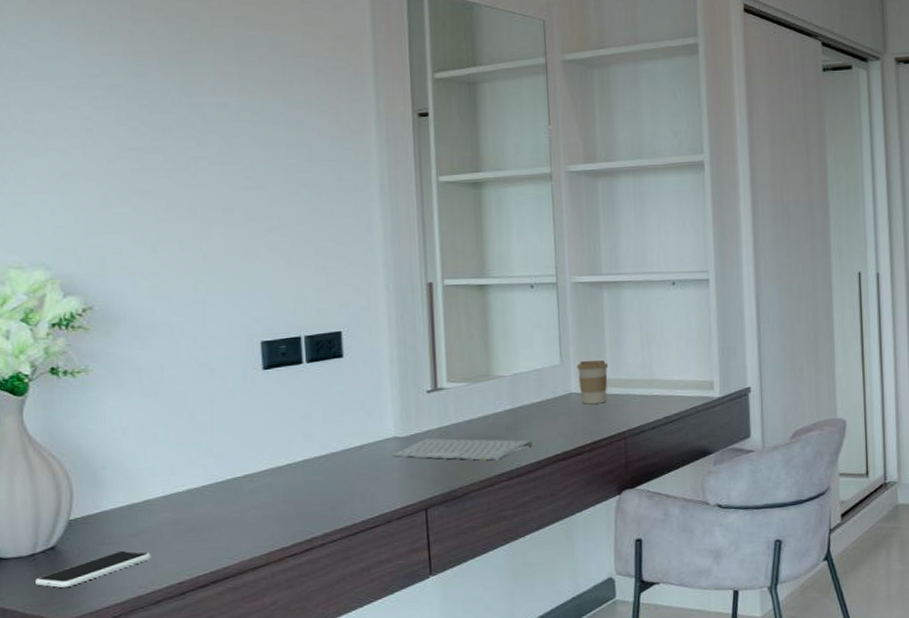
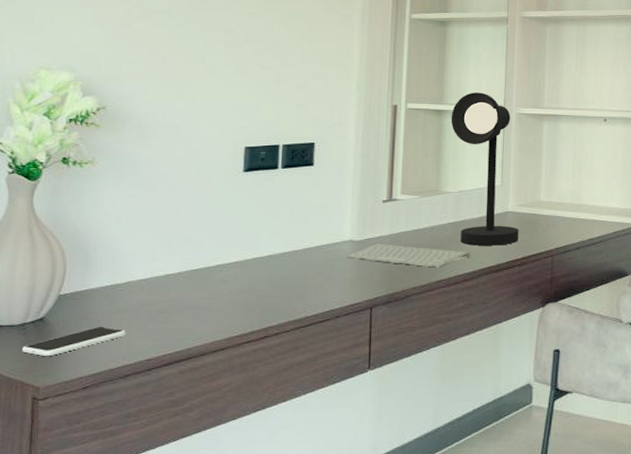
desk lamp: none [496,261,586,434] -> present [451,92,519,246]
coffee cup: present [576,360,609,405] -> none [515,183,543,223]

